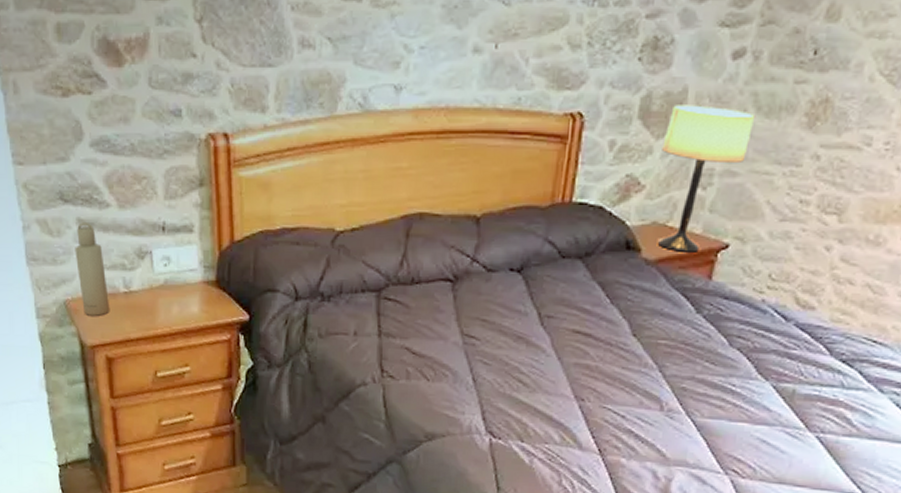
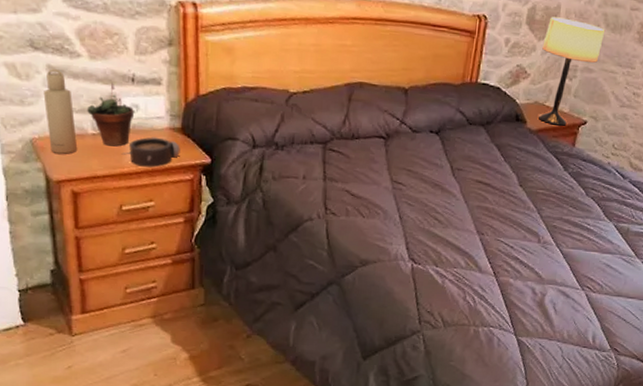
succulent plant: none [118,233,167,305] -> present [87,82,135,147]
alarm clock: none [154,292,216,329] -> present [121,137,180,168]

